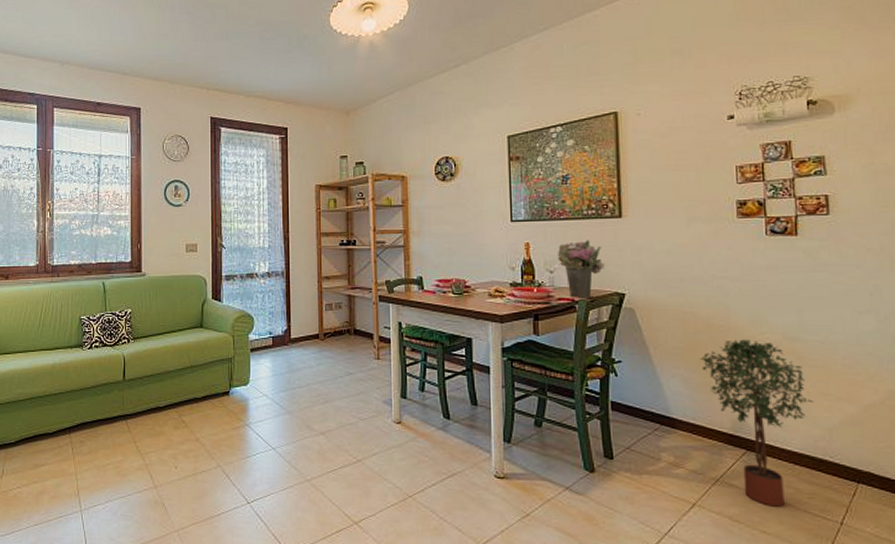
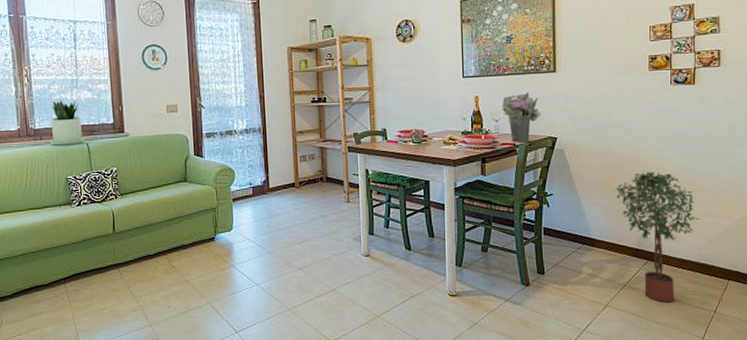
planter: none [66,236,103,283] -> present [49,100,86,146]

